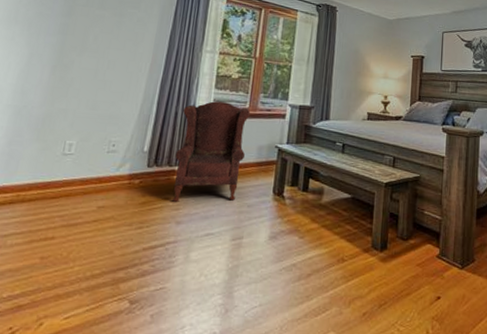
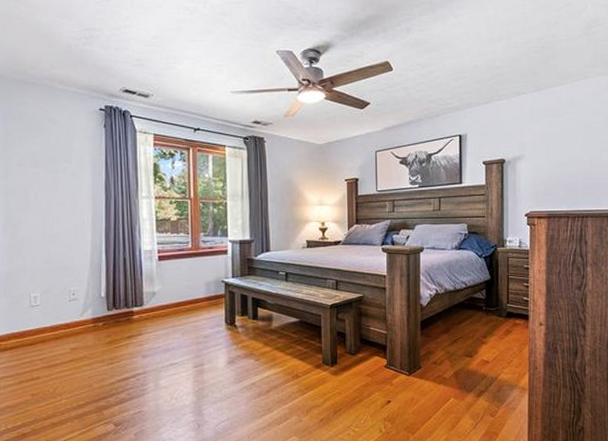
armchair: present [172,100,251,202] -> none [131,243,195,339]

